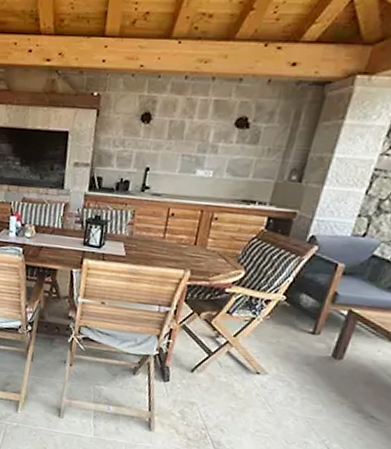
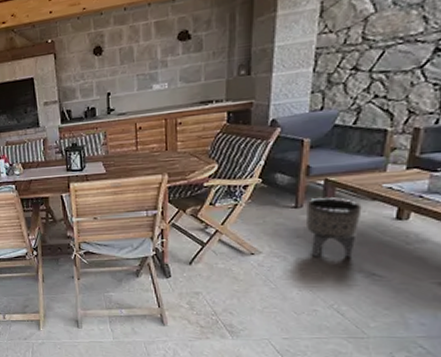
planter: none [316,327,379,395] -> present [305,197,362,258]

